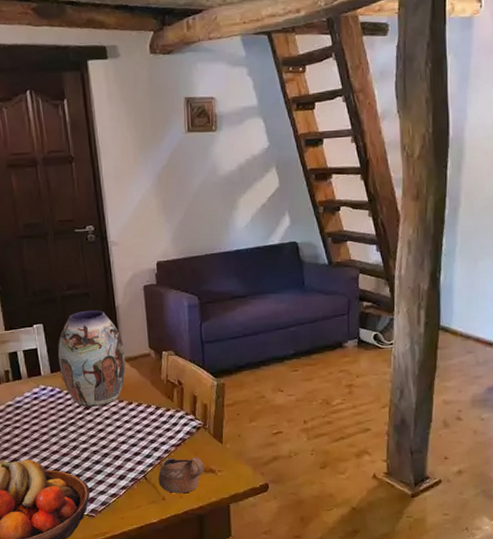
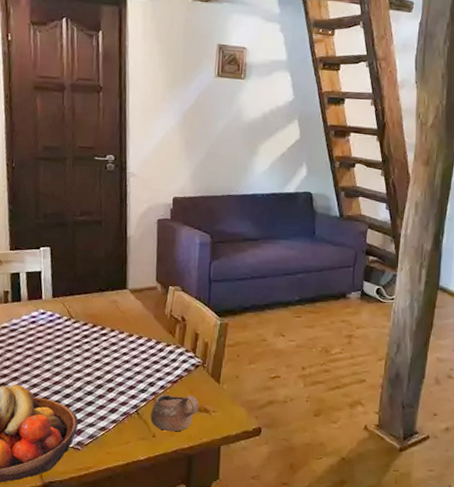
vase: present [58,310,126,407] -> none [62,238,131,336]

